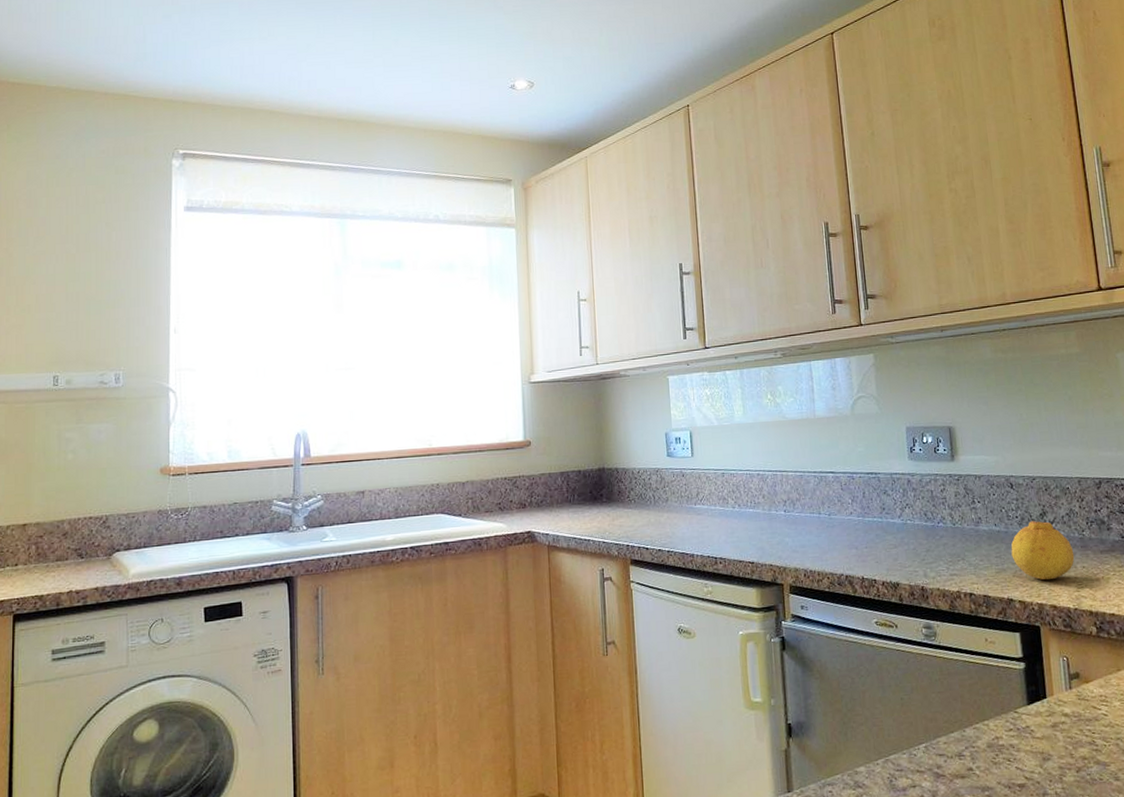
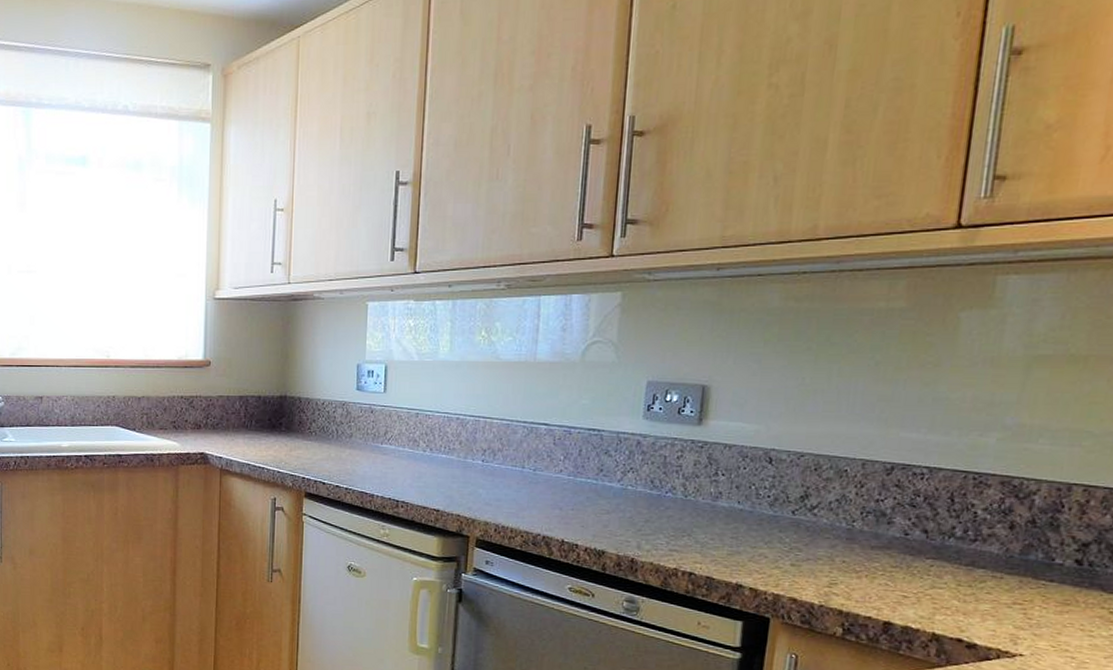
fruit: present [1011,521,1075,580] -> none [752,503,835,571]

